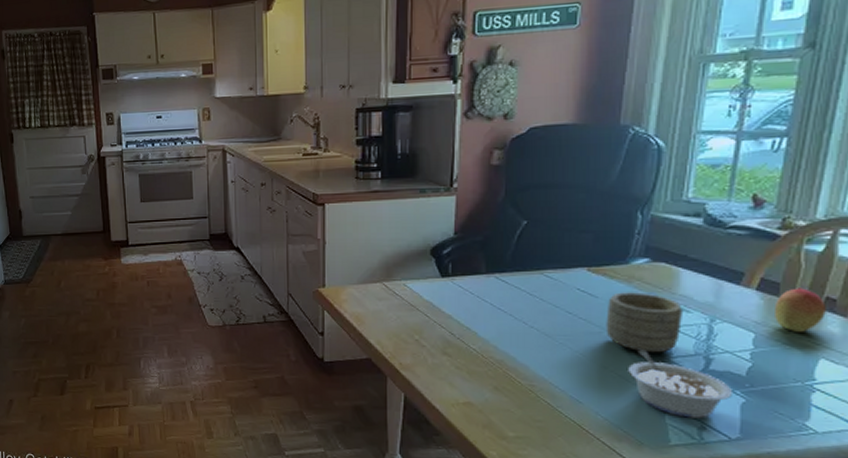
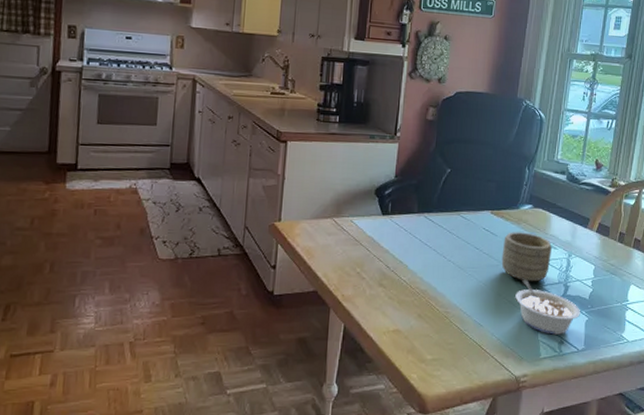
fruit: present [775,288,826,332] -> none [606,231,635,264]

